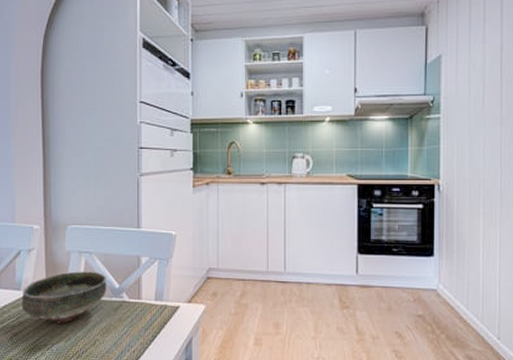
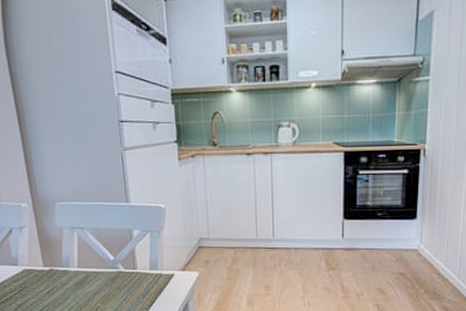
bowl: present [21,271,107,324] -> none [20,245,103,295]

